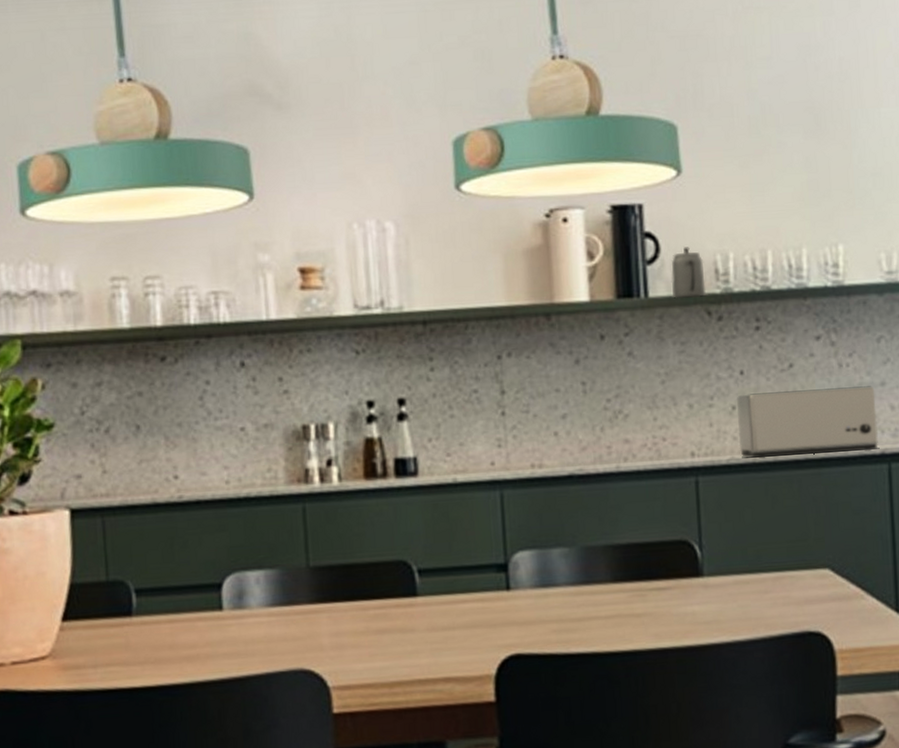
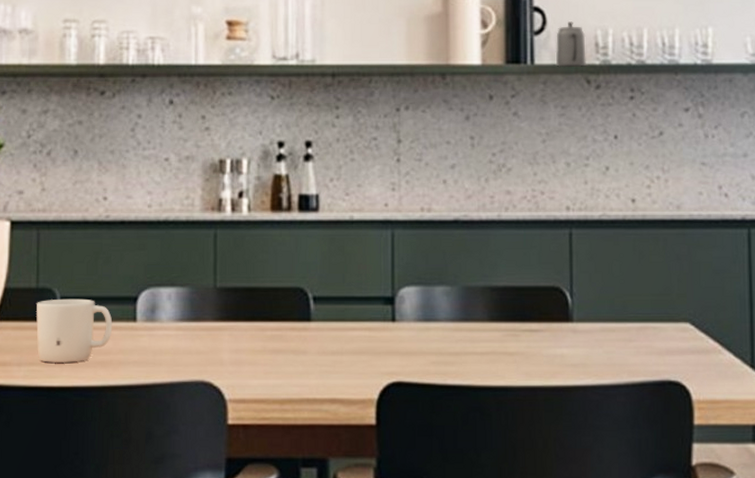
mug: none [108,589,197,662] -> present [36,298,113,363]
toaster: present [737,386,878,459] -> none [610,156,739,216]

